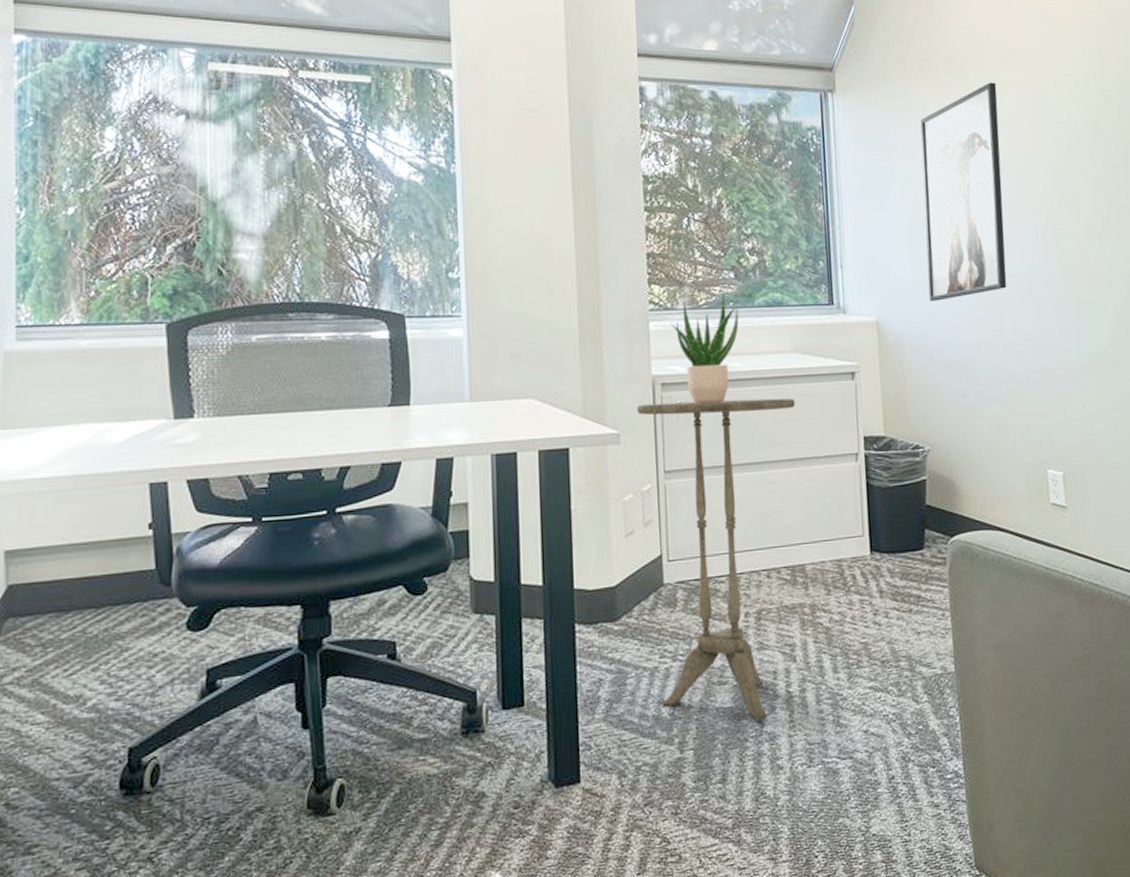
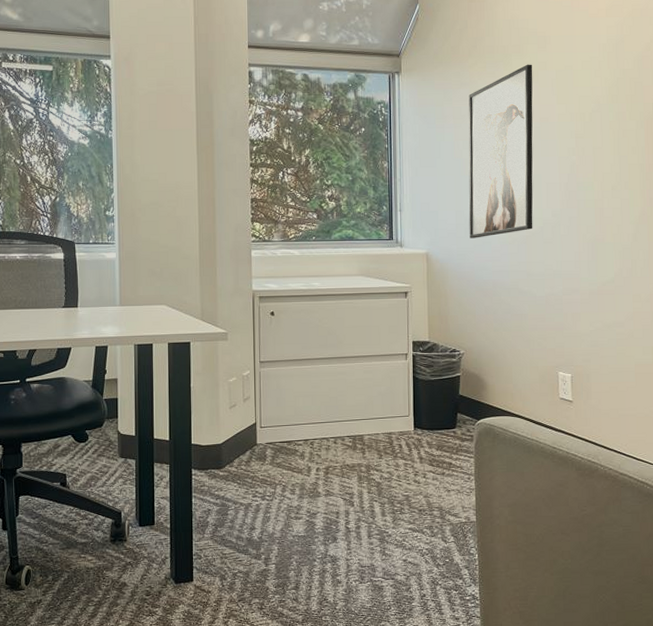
side table: present [637,398,795,721] -> none [241,310,360,547]
potted plant: present [670,293,739,403] -> none [267,230,319,312]

